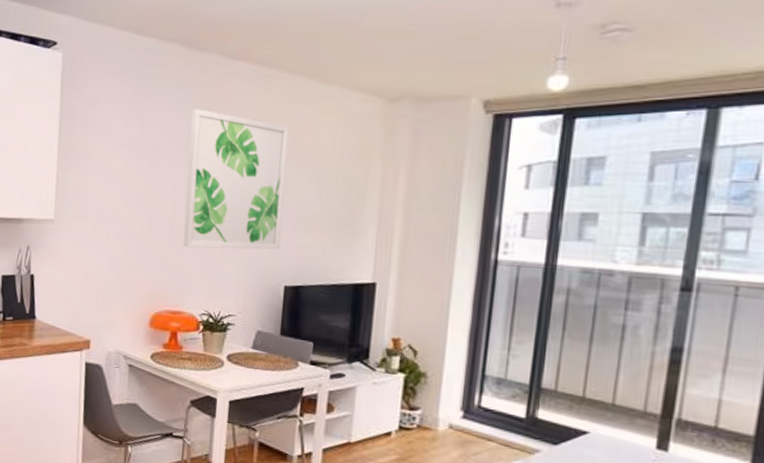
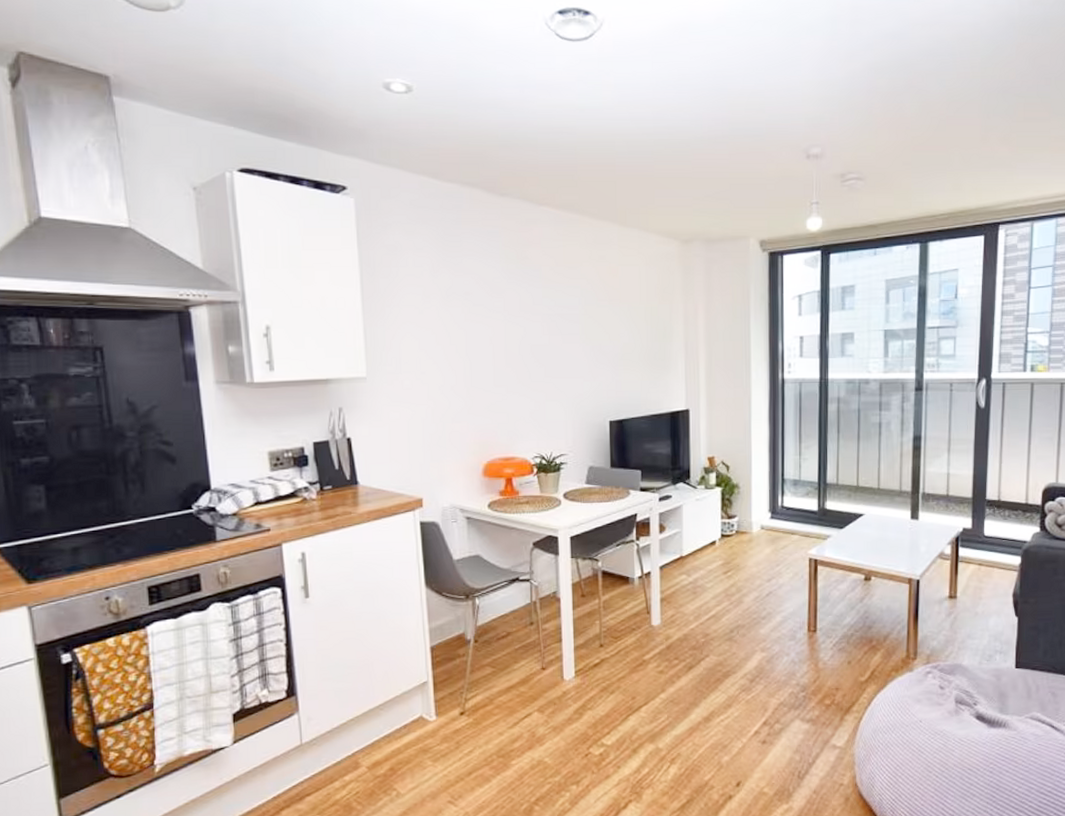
wall art: present [183,109,289,250] -> none [501,255,601,393]

